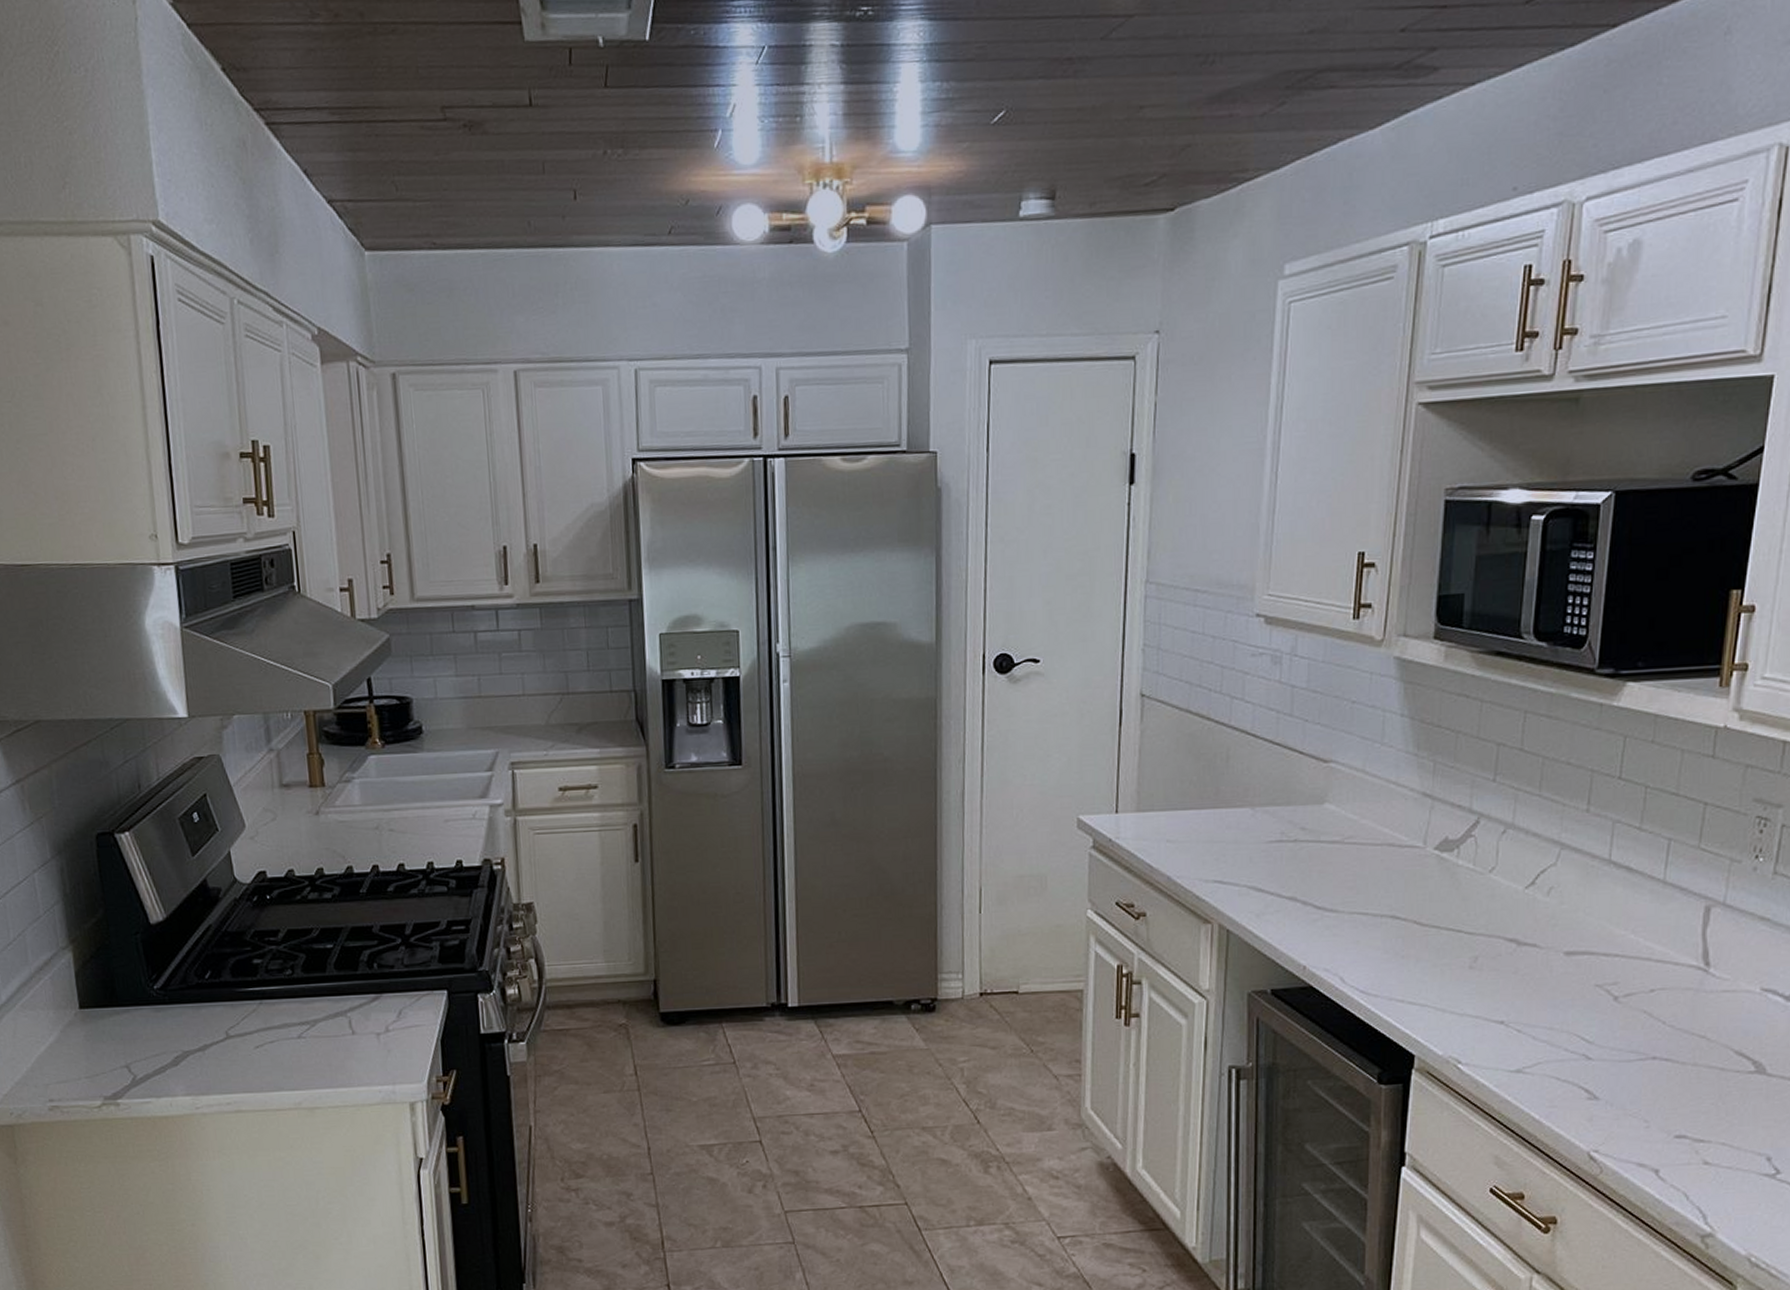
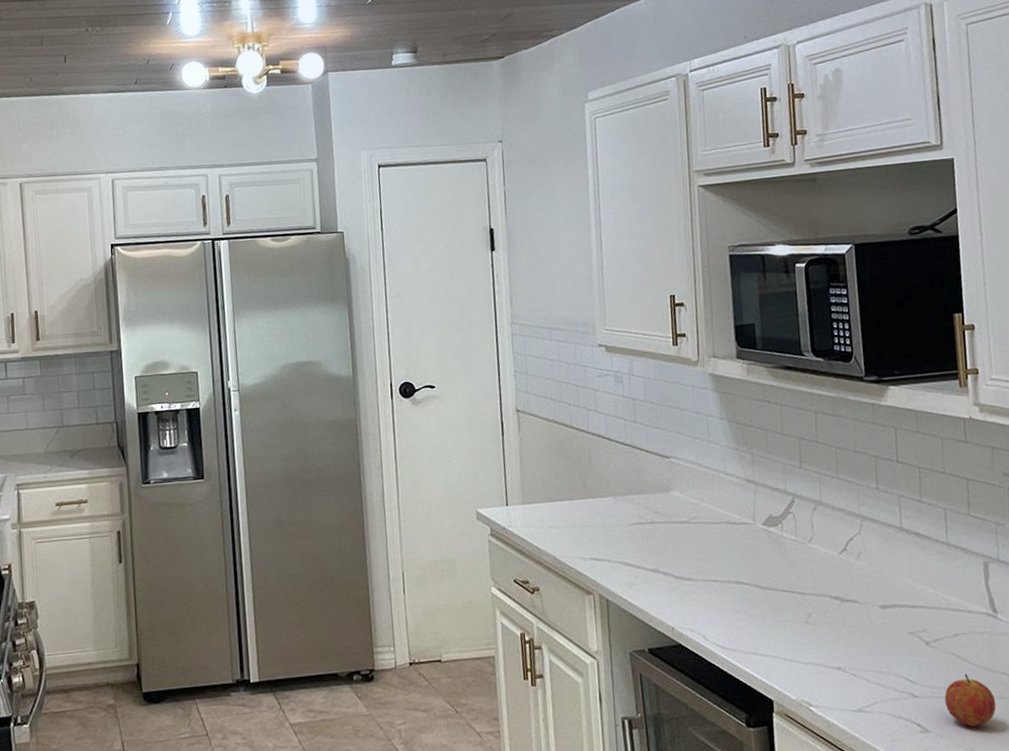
fruit: none [1624,1035,1686,1097] -> present [944,673,996,728]

